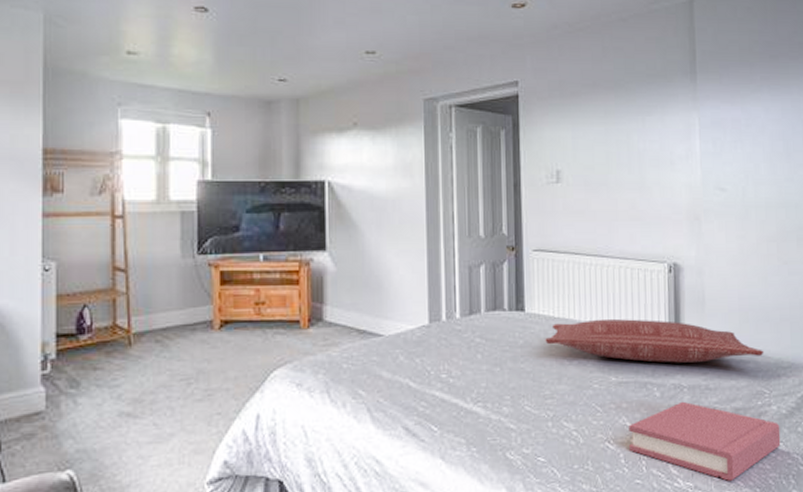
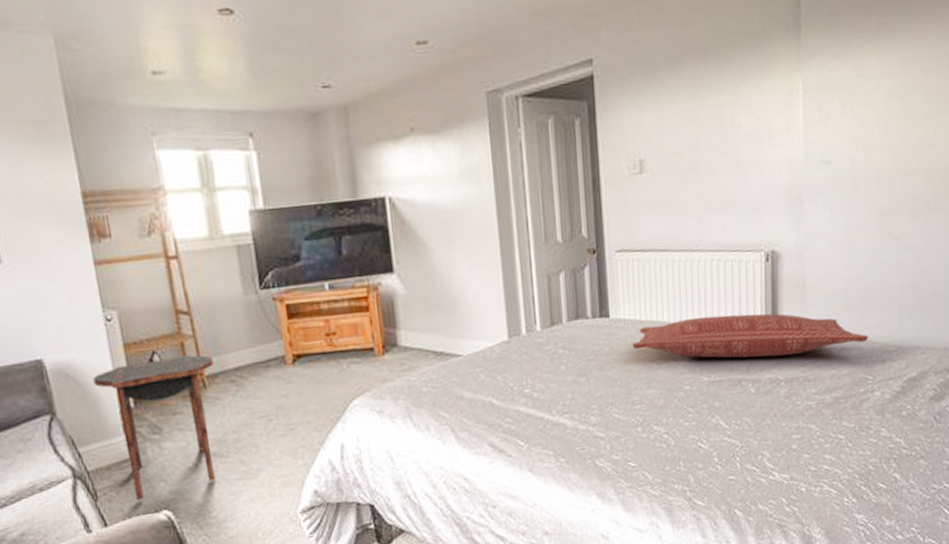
side table: none [20,312,142,456] -> present [93,355,216,500]
hardback book: present [629,401,781,481] -> none [722,395,883,470]

